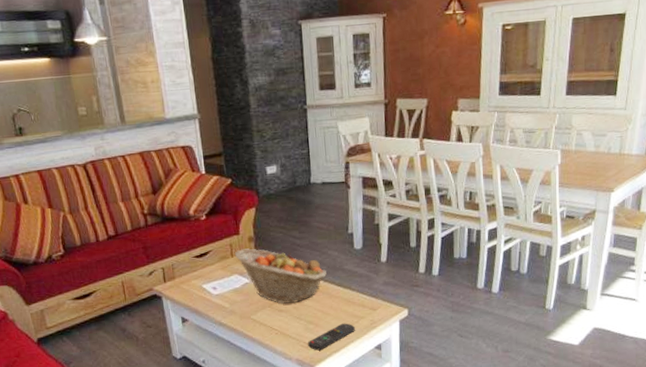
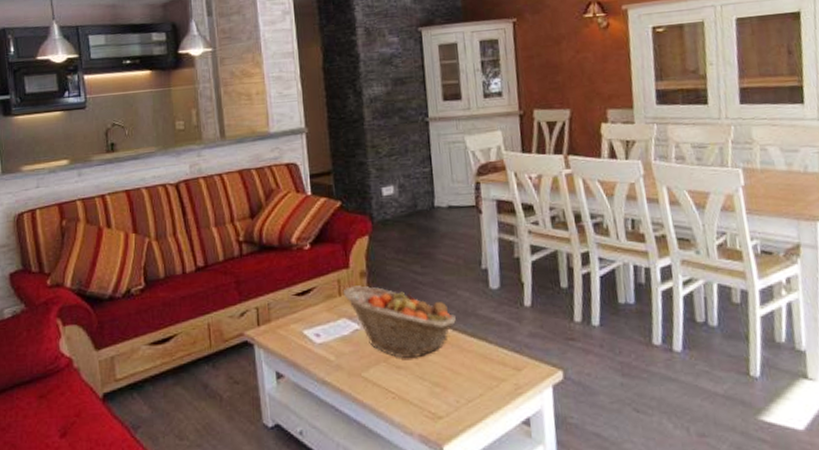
remote control: present [308,323,355,351] -> none [434,387,495,424]

